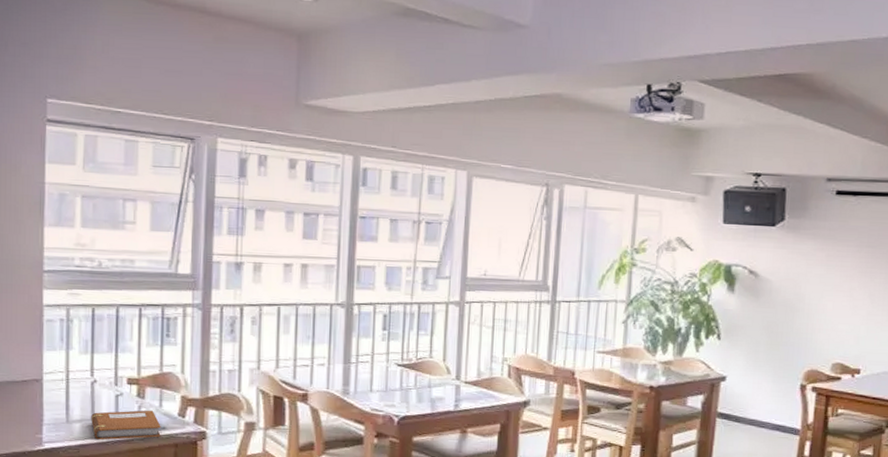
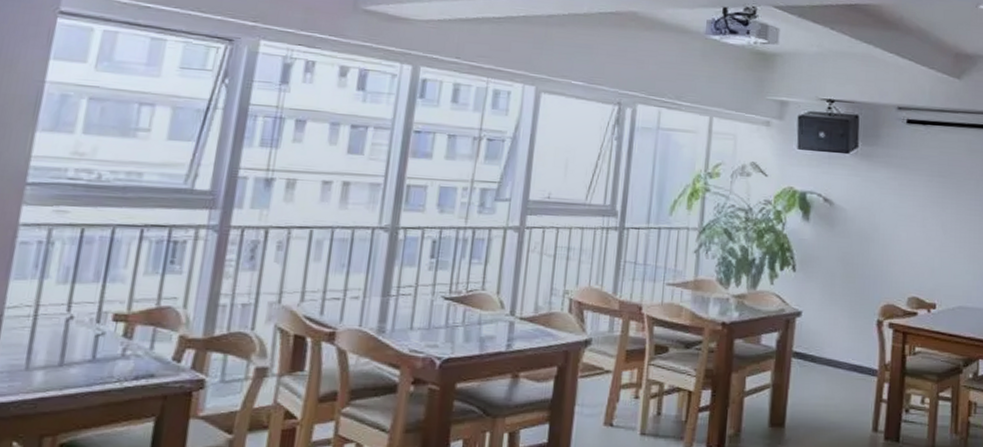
notebook: present [91,410,161,440] -> none [58,353,149,392]

